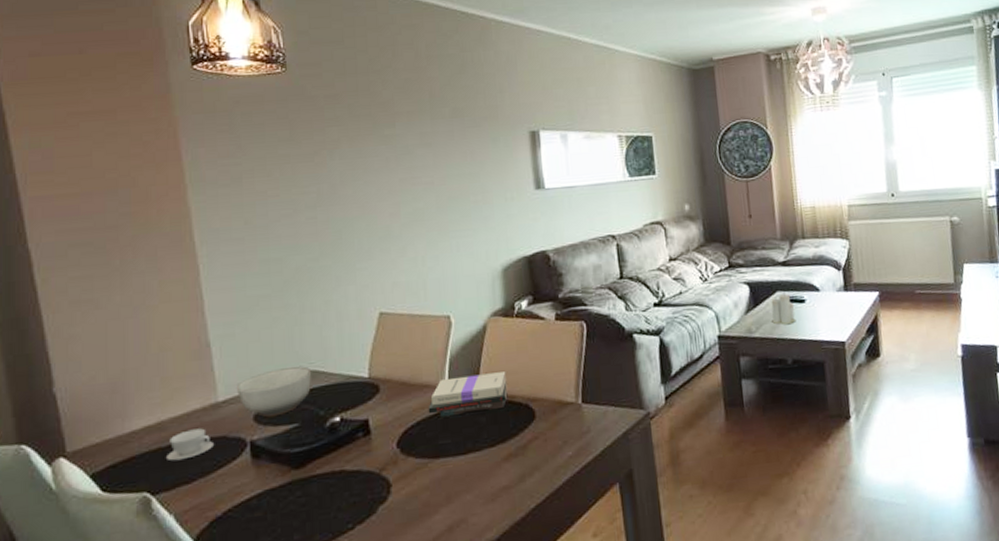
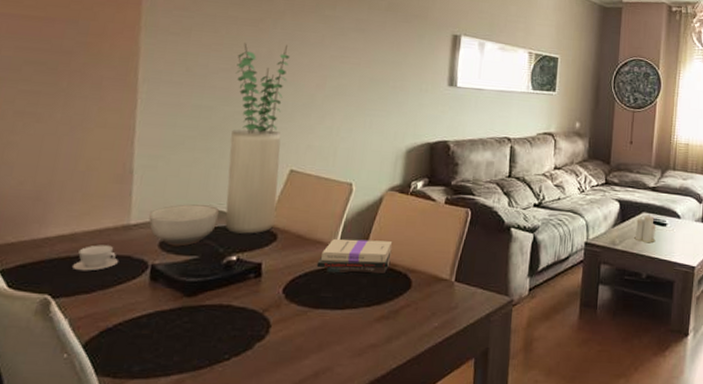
vase: none [298,175,374,393] -> present [225,43,290,234]

